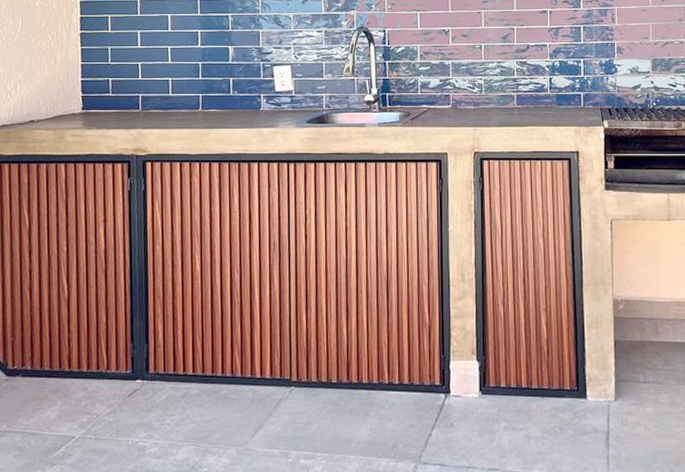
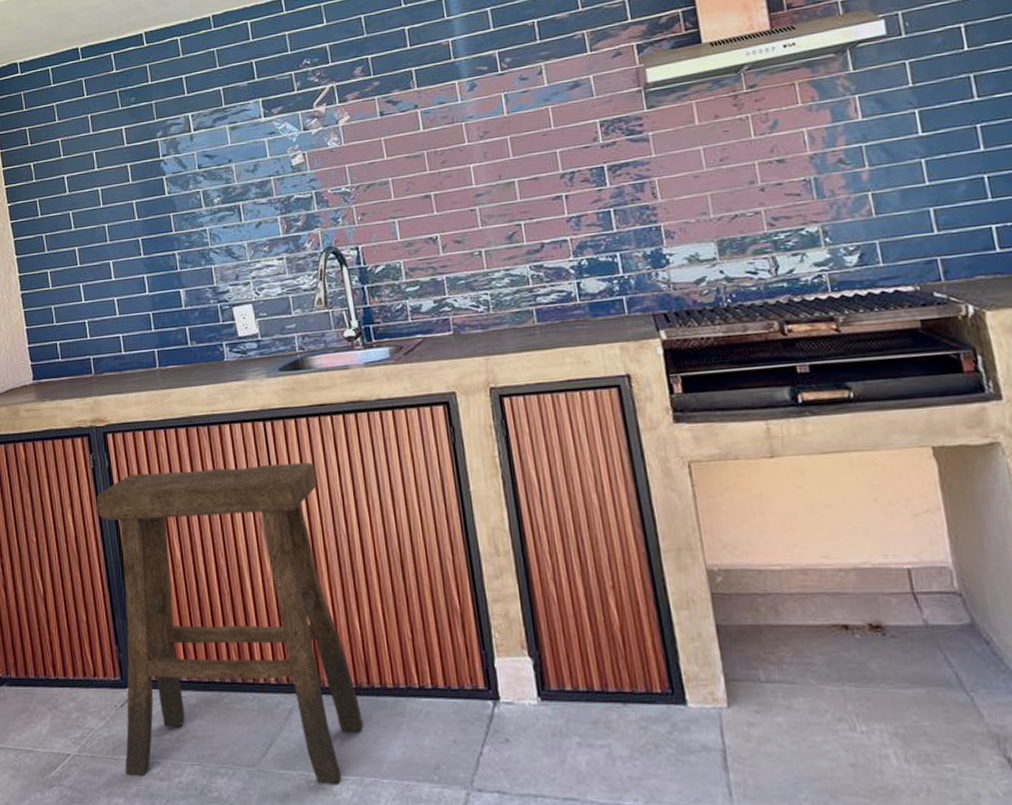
stool: none [125,198,339,460] -> present [97,462,363,784]

